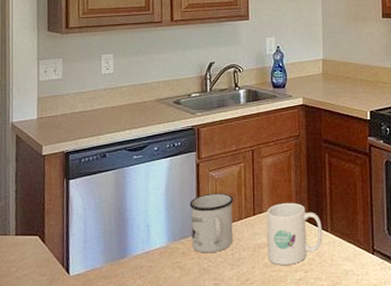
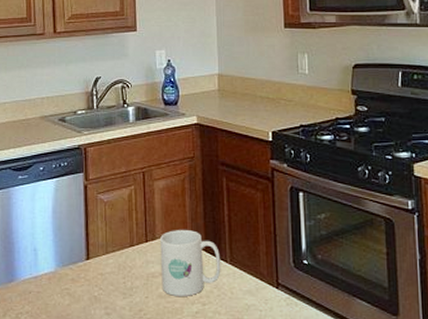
mug: present [189,193,234,253] -> none [78,217,125,281]

